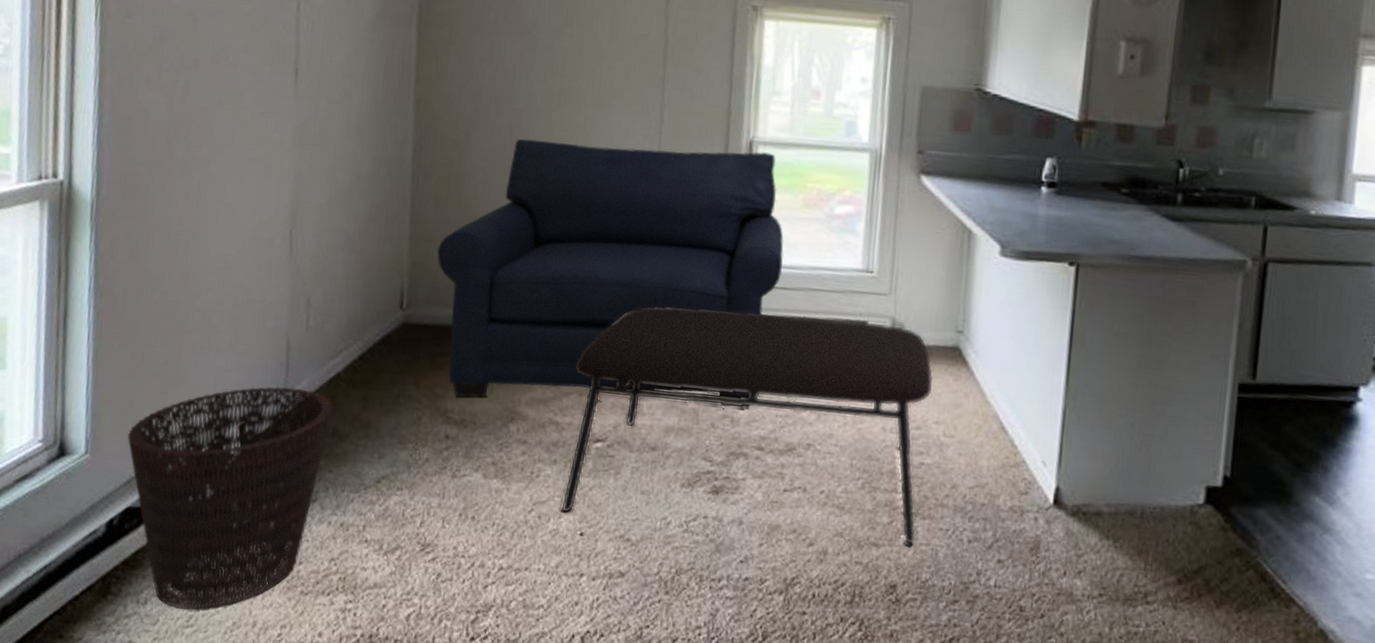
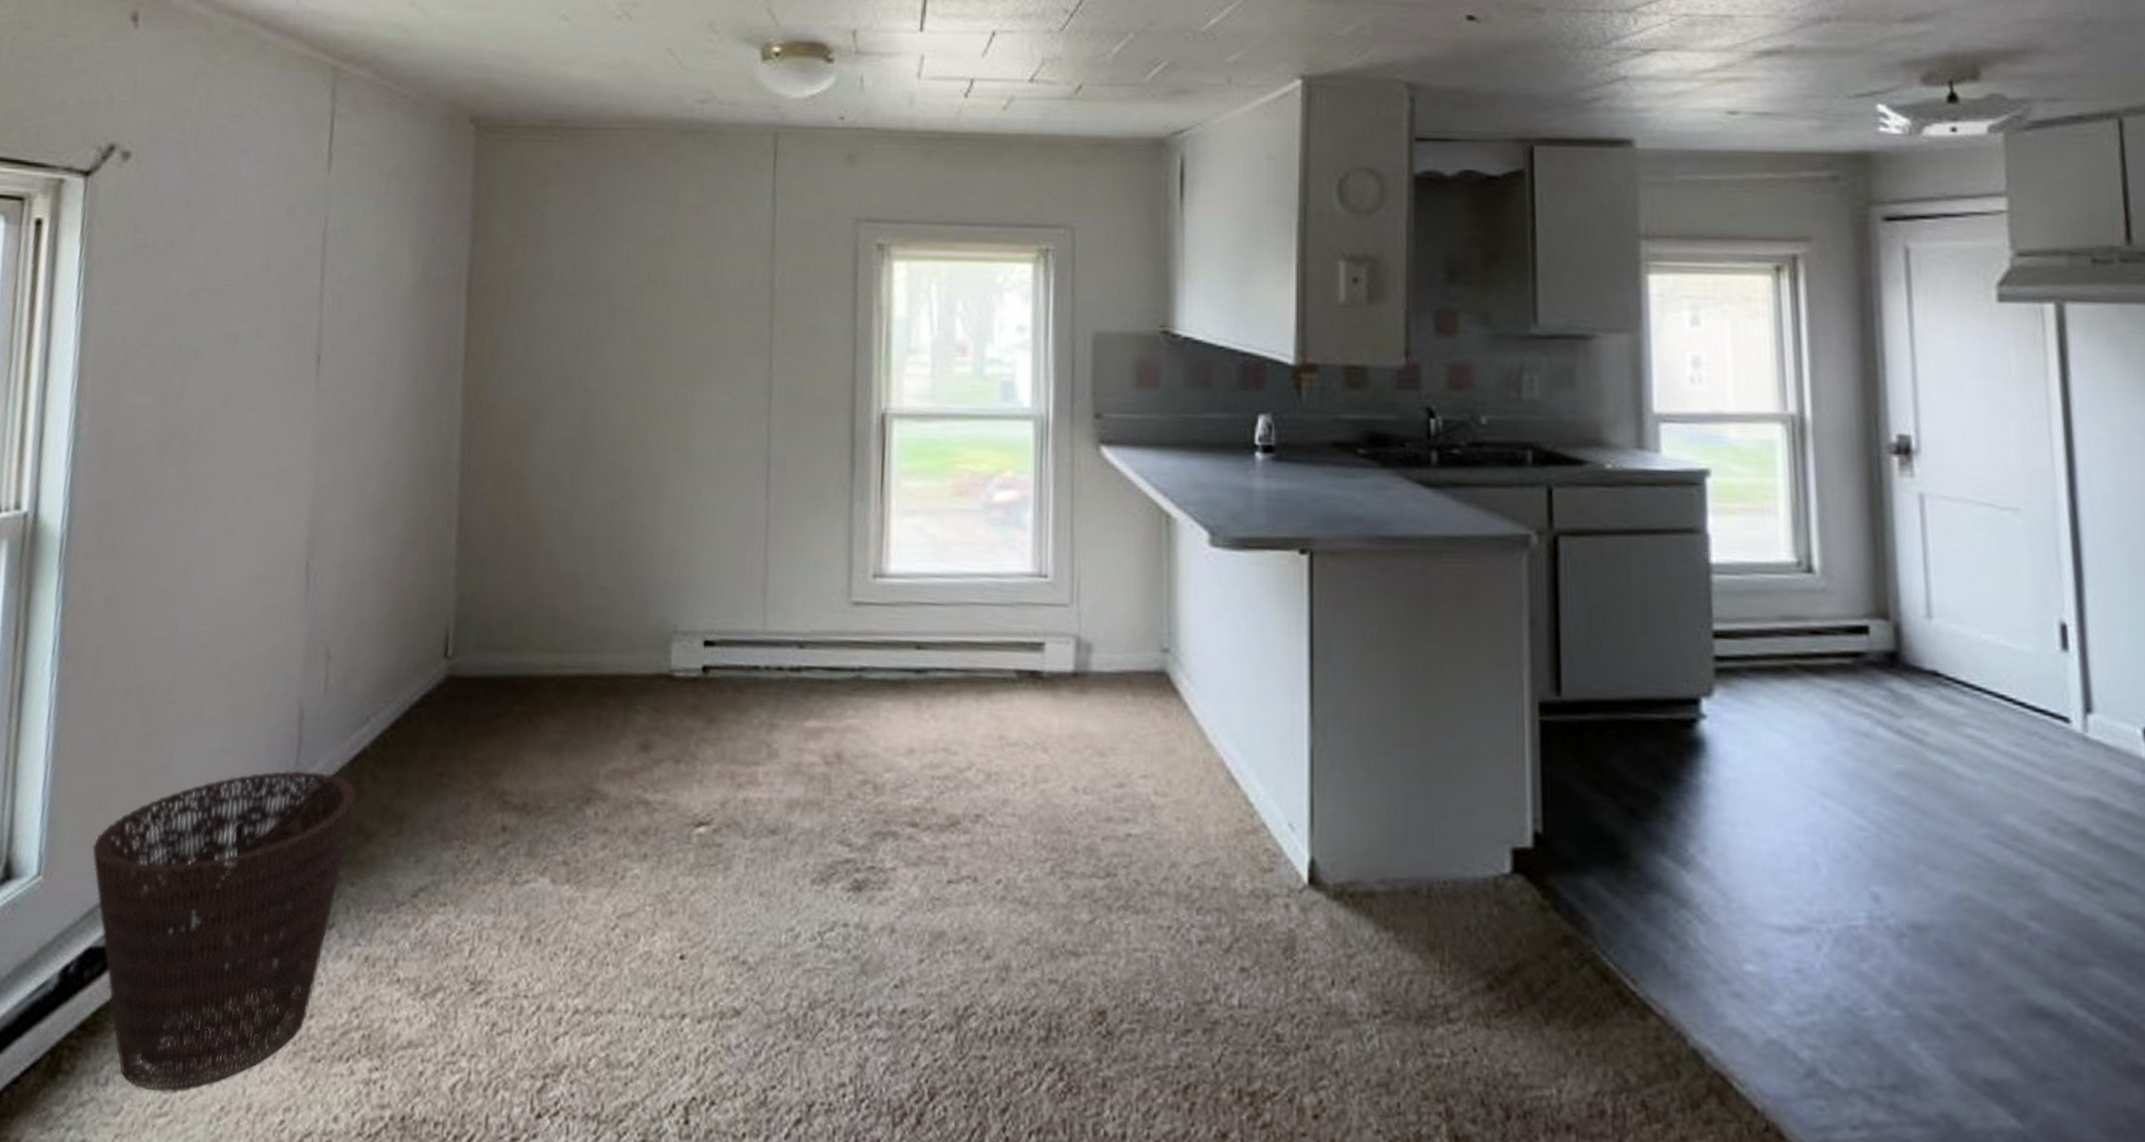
sofa: present [436,138,784,408] -> none [490,427,932,774]
coffee table: present [561,306,934,545] -> none [654,636,1136,951]

